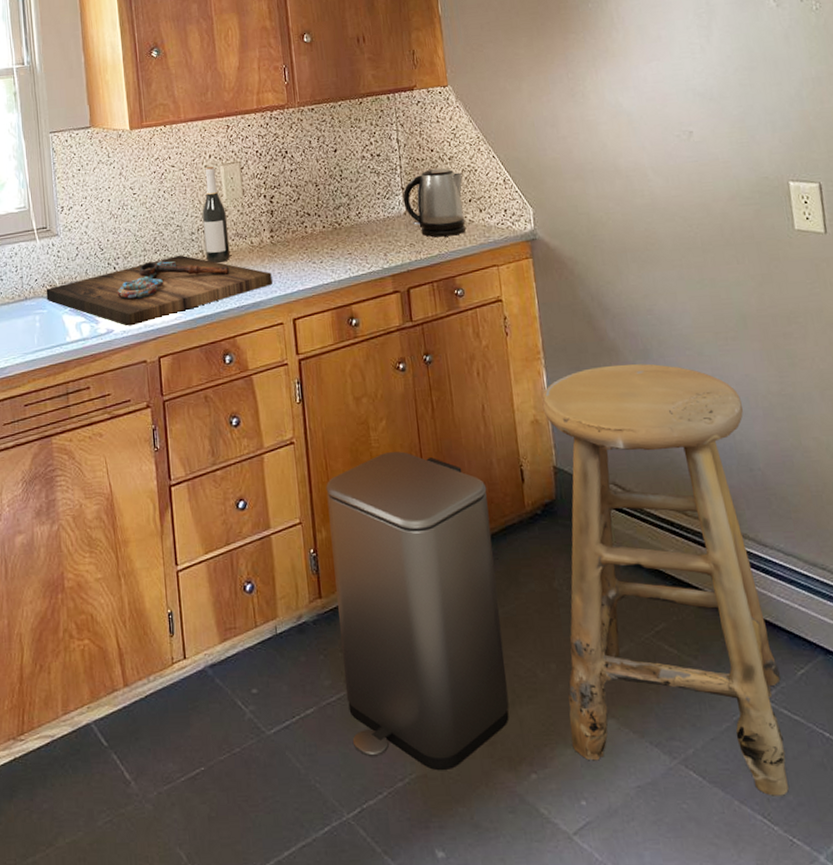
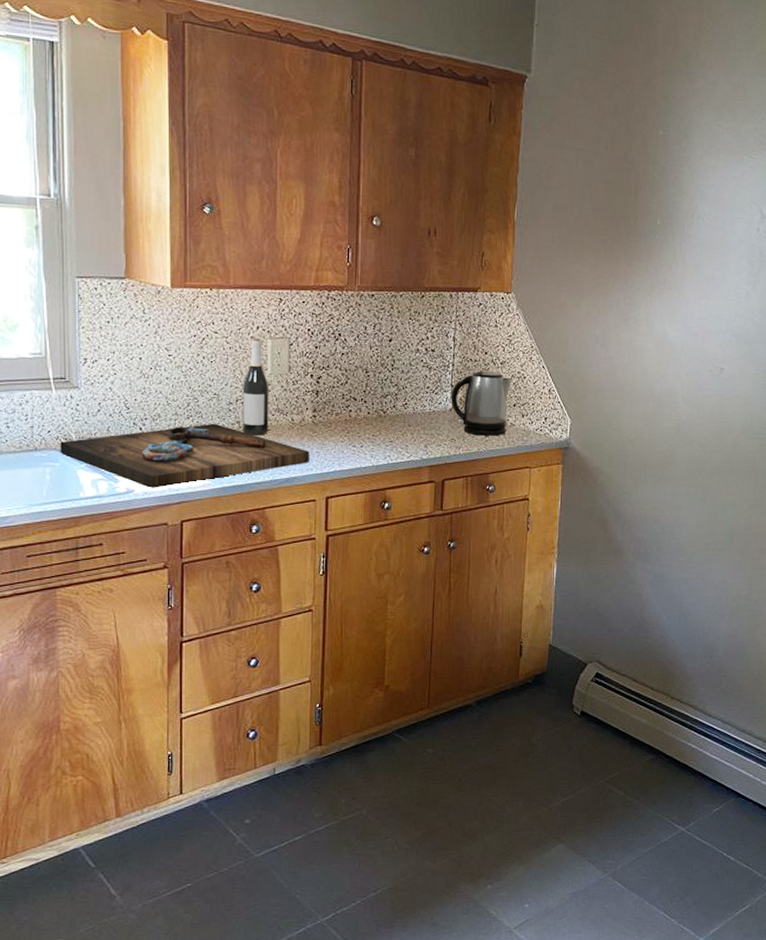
pedal bin: present [326,451,509,770] -> none [334,624,488,883]
step stool: present [542,363,789,796] -> none [525,564,715,898]

